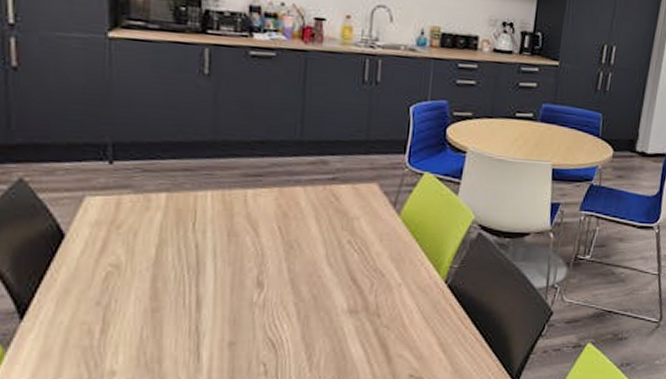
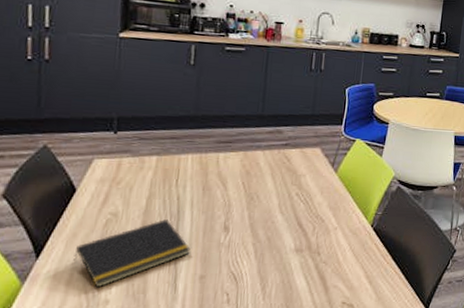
notepad: none [67,273,216,356] -> present [73,219,191,288]

